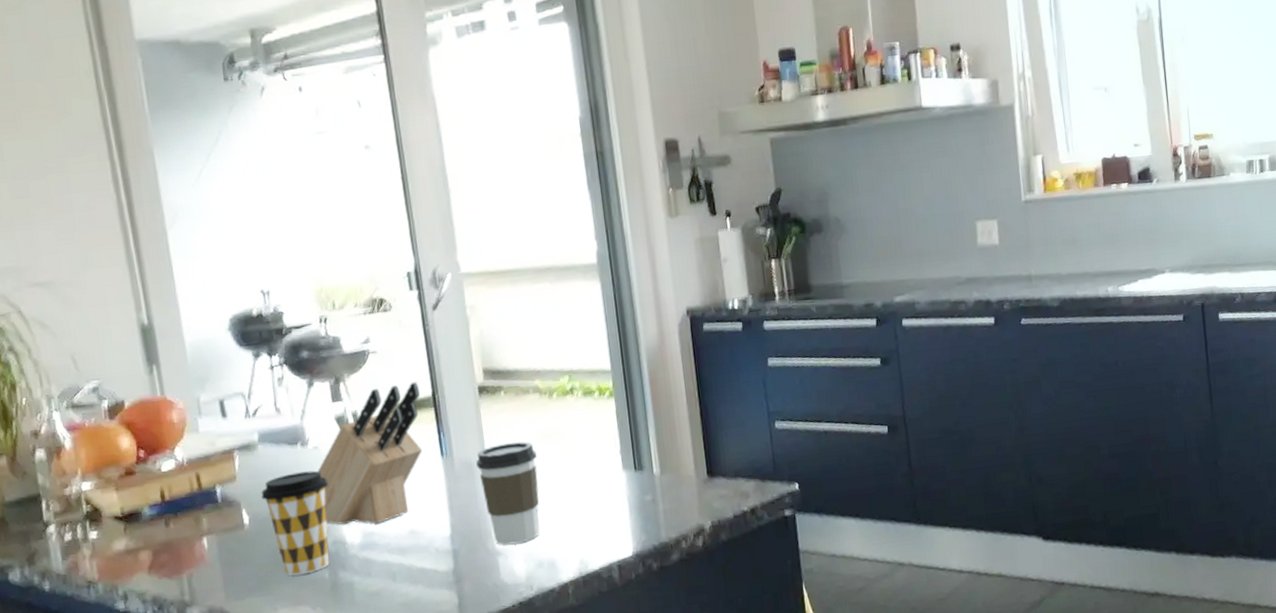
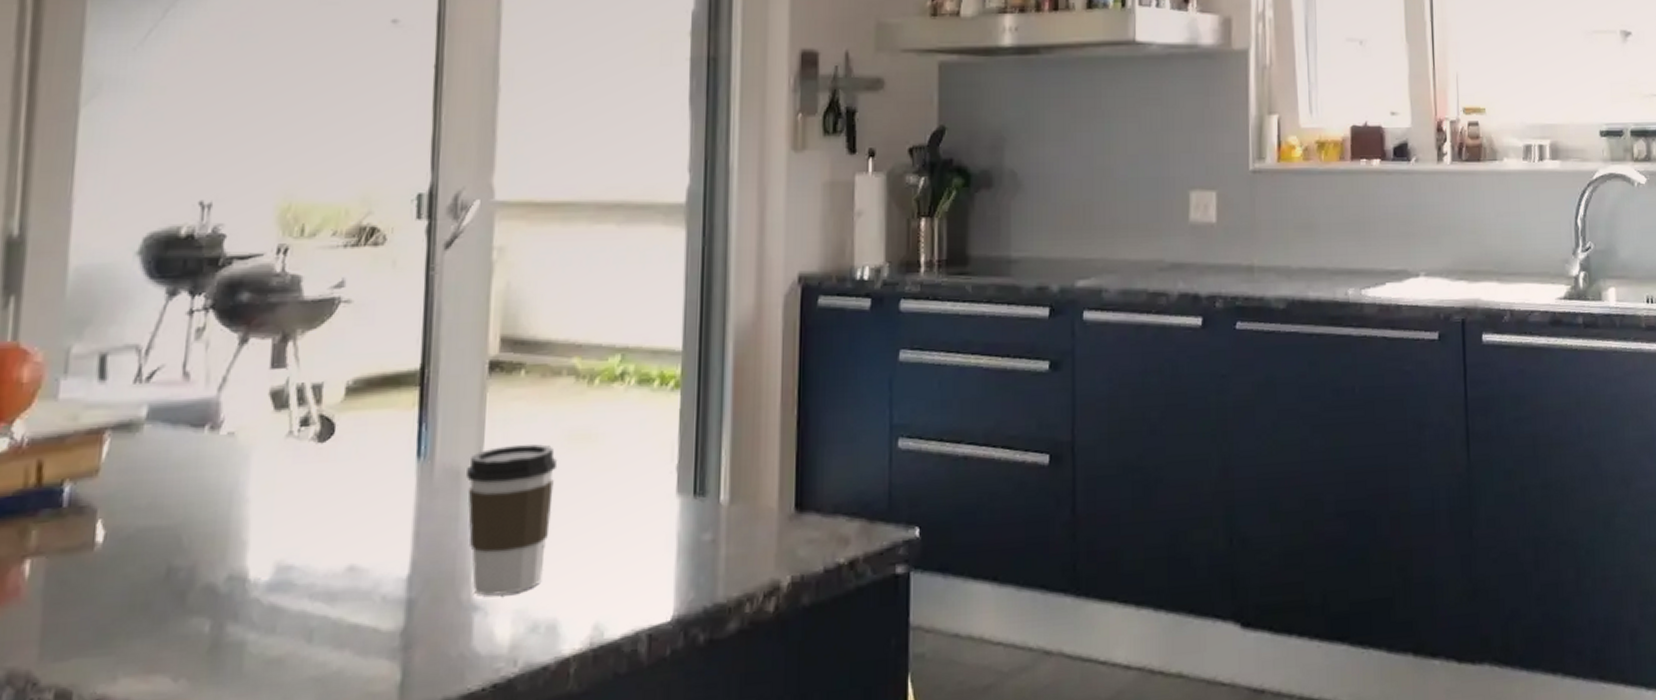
coffee cup: present [261,470,330,576] -> none [131,466,240,627]
knife block: present [317,382,423,525] -> none [222,348,404,554]

